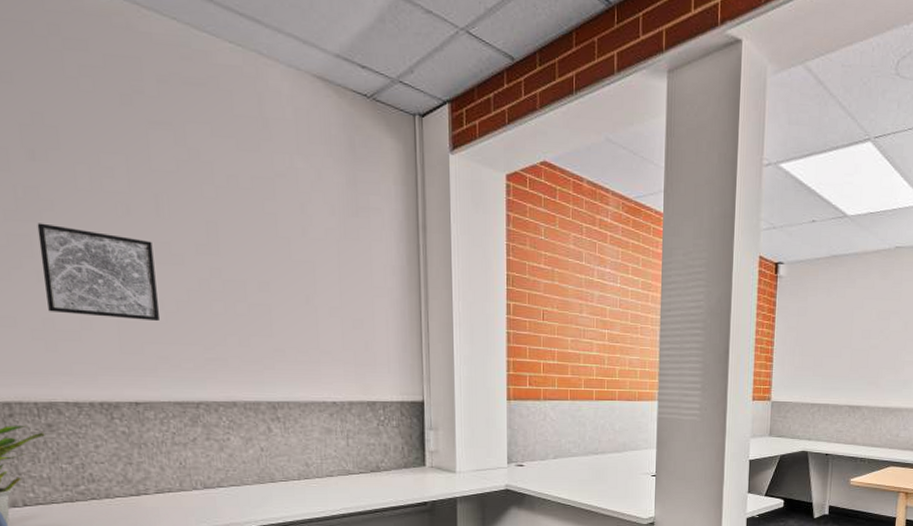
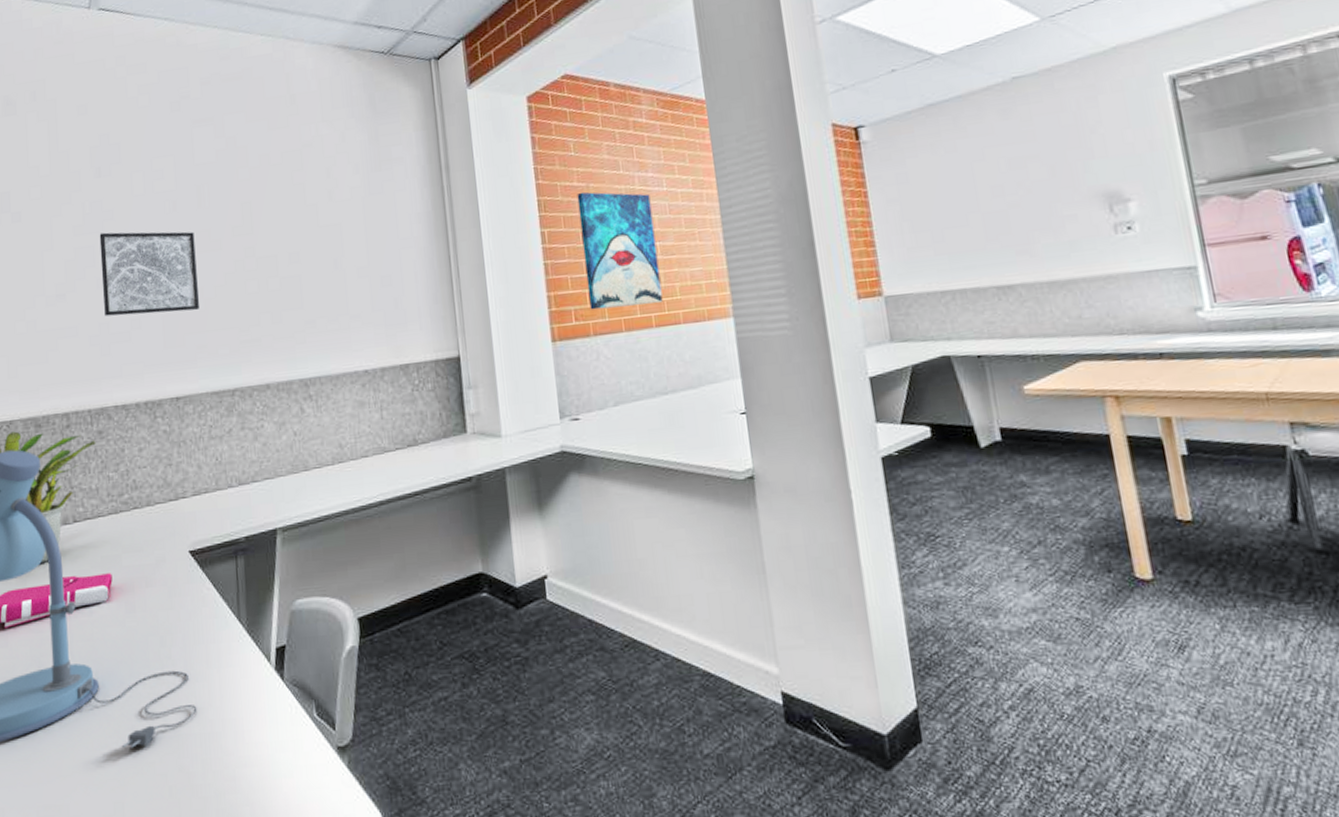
wall art: none [542,274,605,381] -> present [577,192,663,310]

